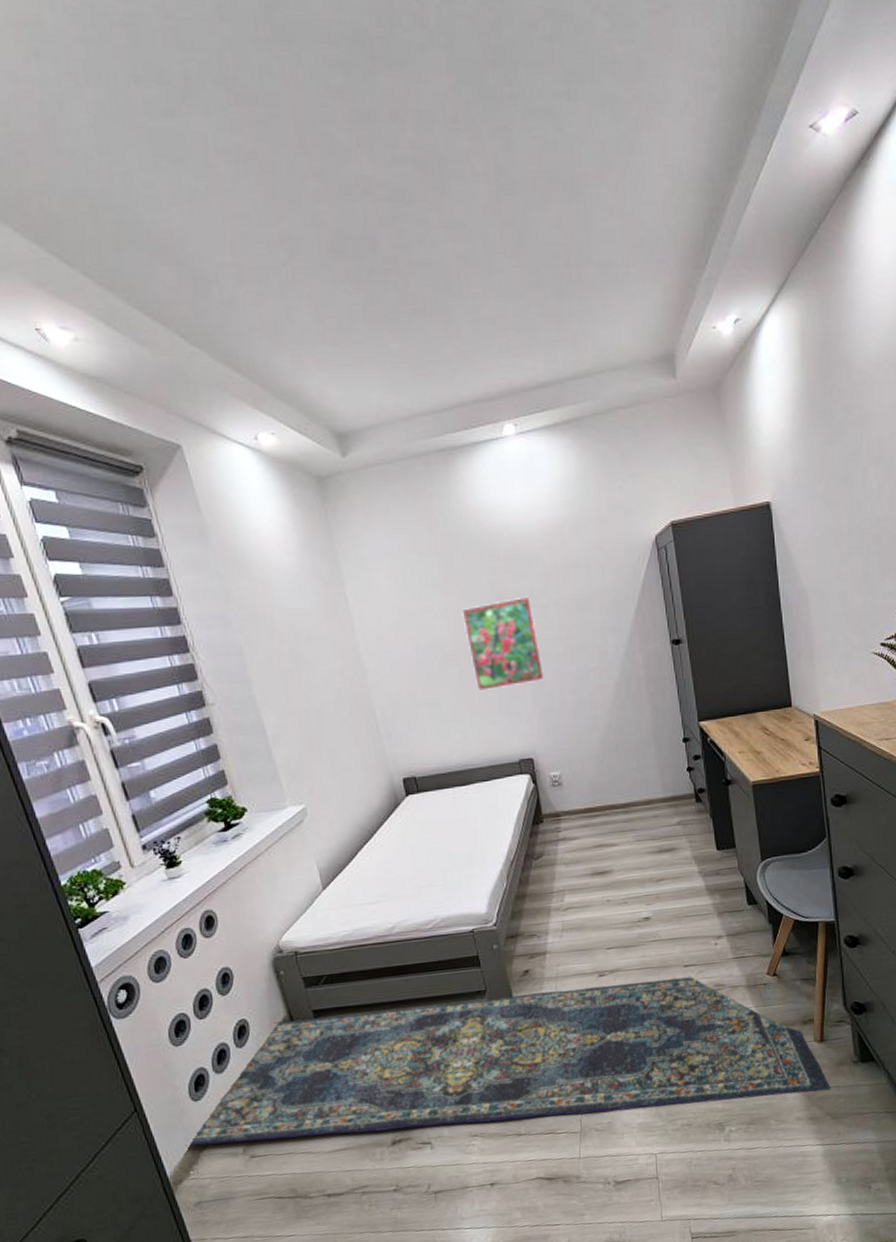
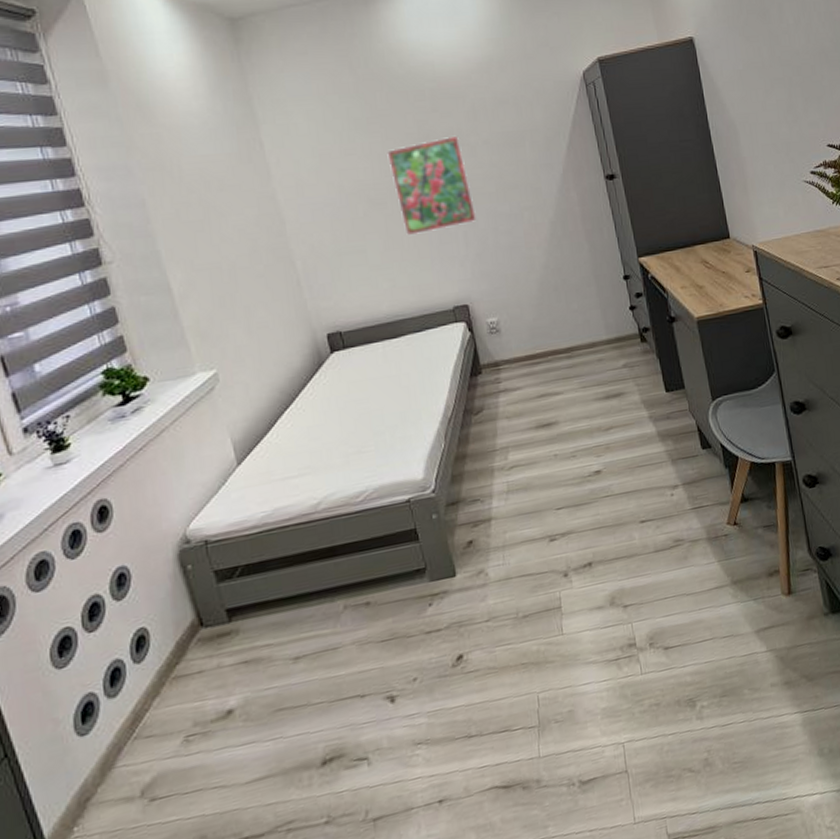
rug: present [186,977,831,1146] -> none [69,533,804,796]

